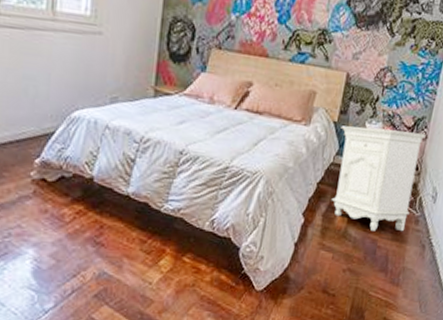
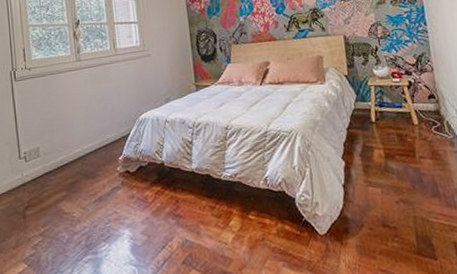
nightstand: present [331,125,426,232] -> none [352,67,442,161]

